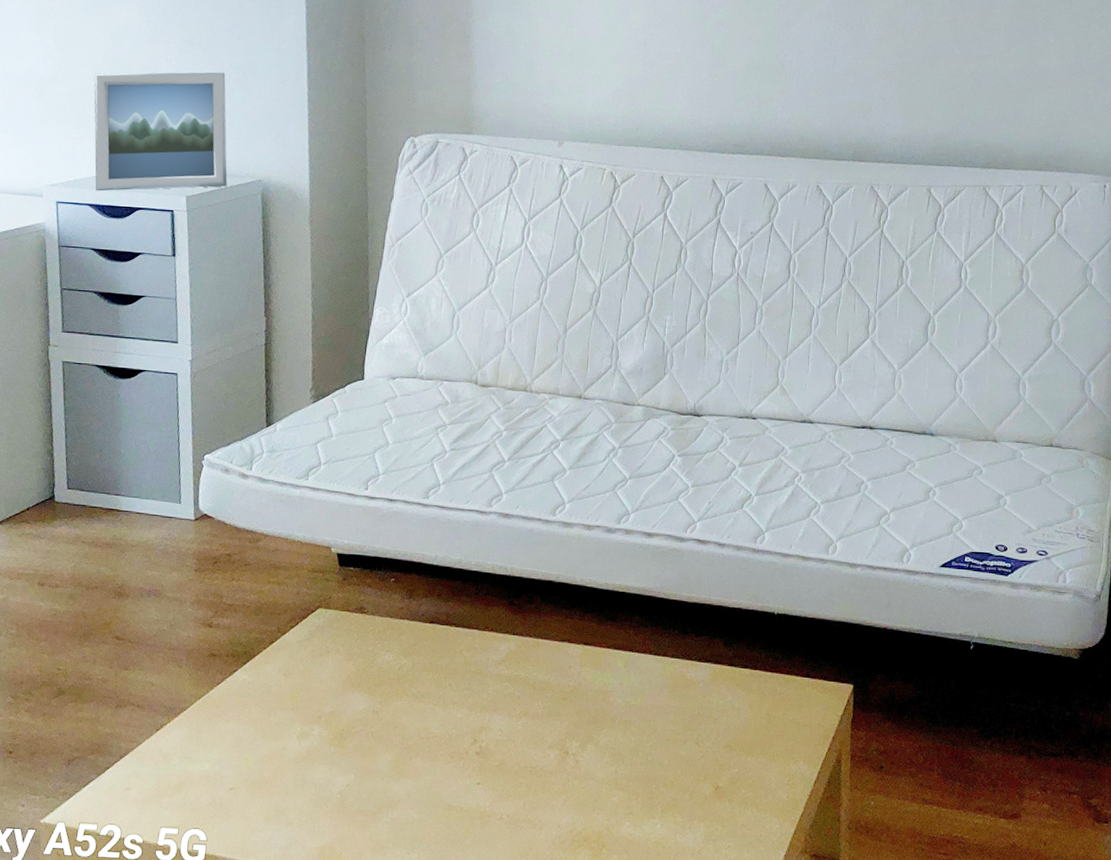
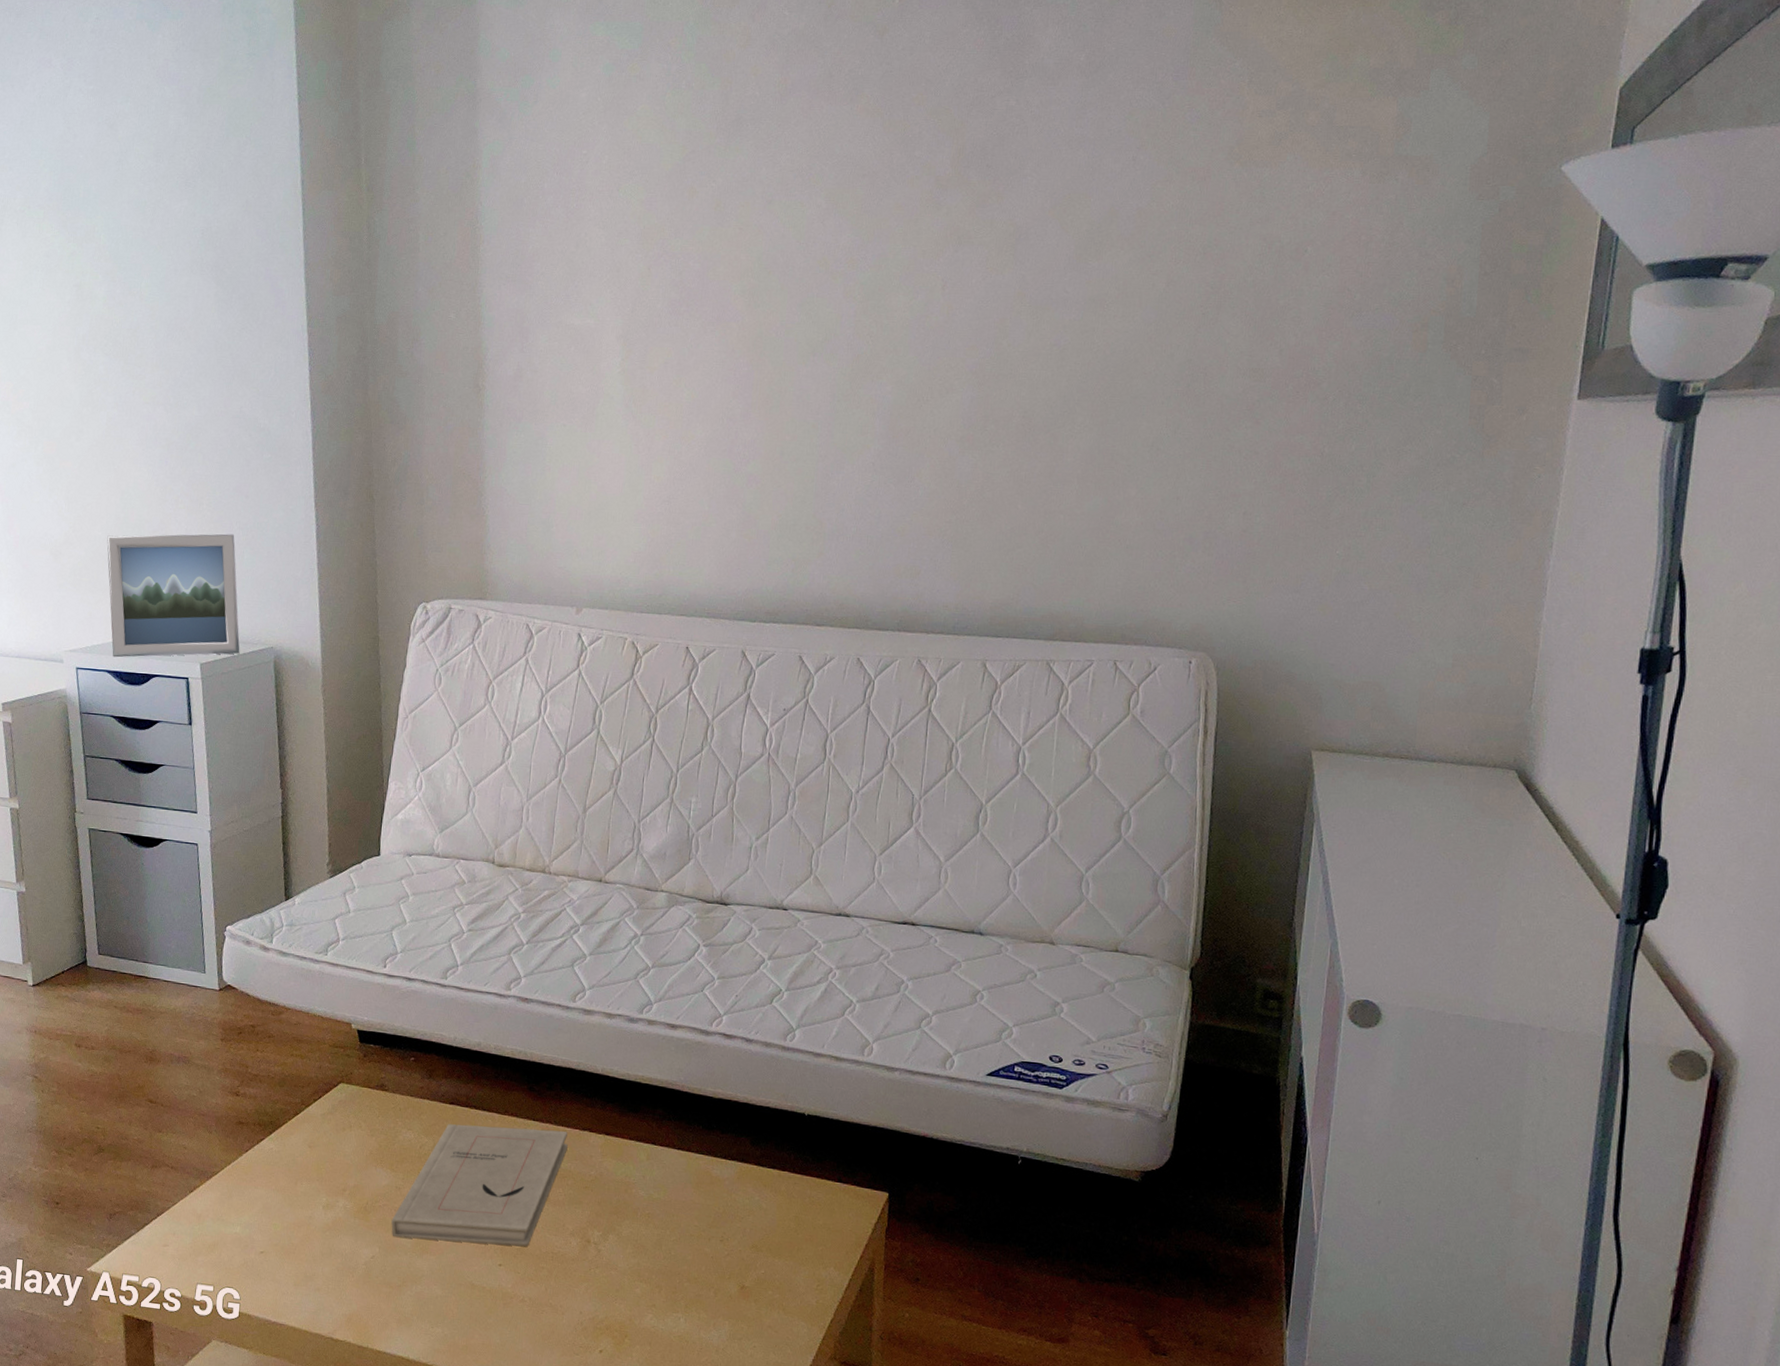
book: none [367,643,547,763] -> present [391,1124,568,1247]

